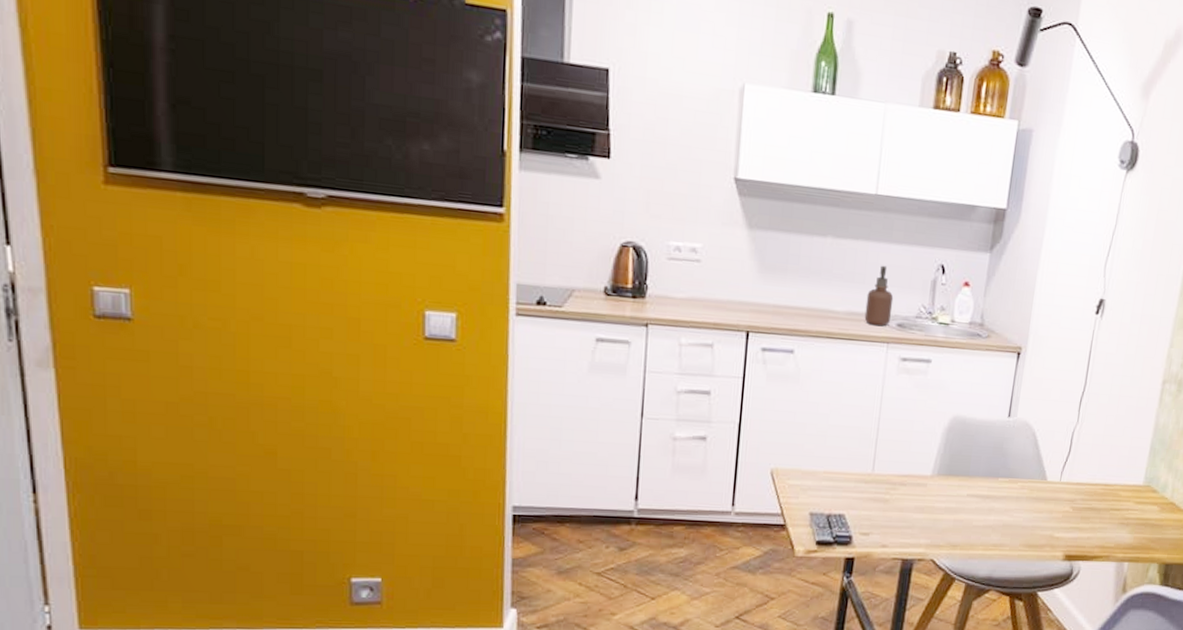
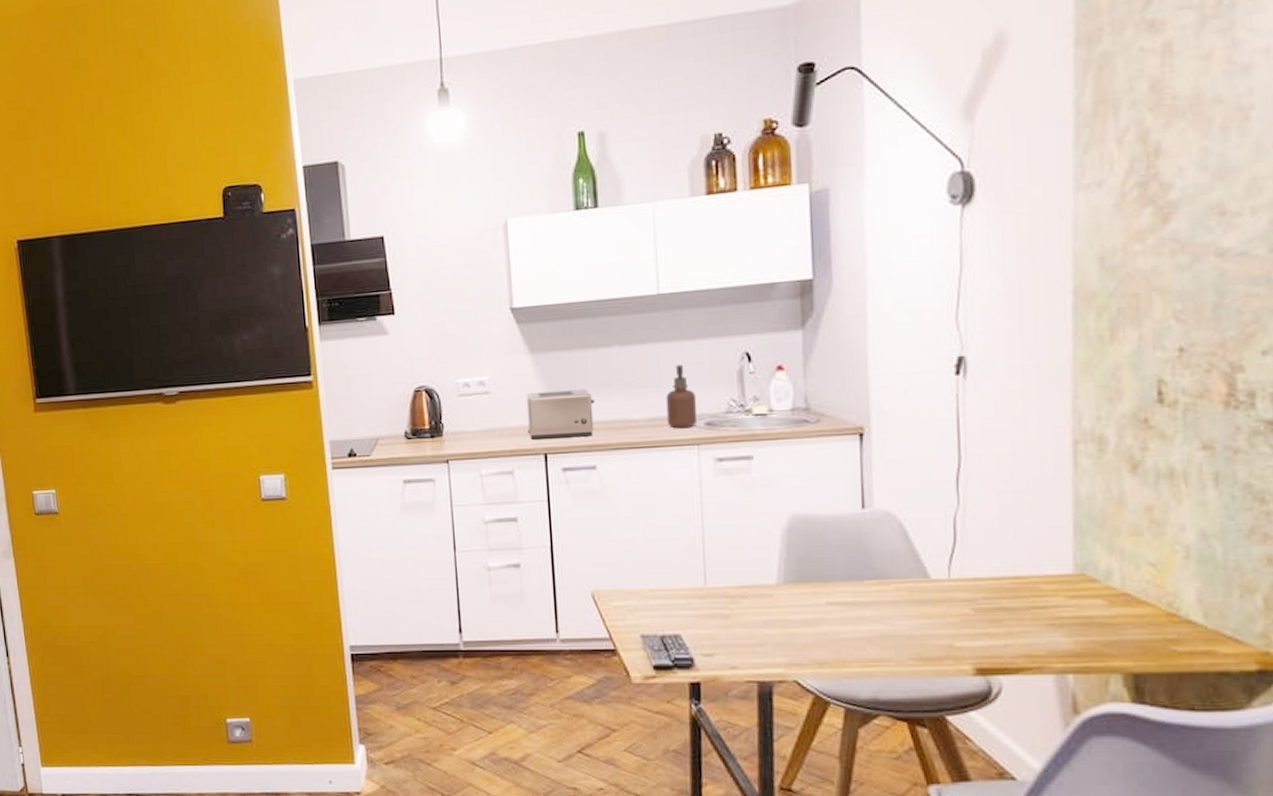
toaster: none [733,268,802,321] -> present [526,389,594,440]

